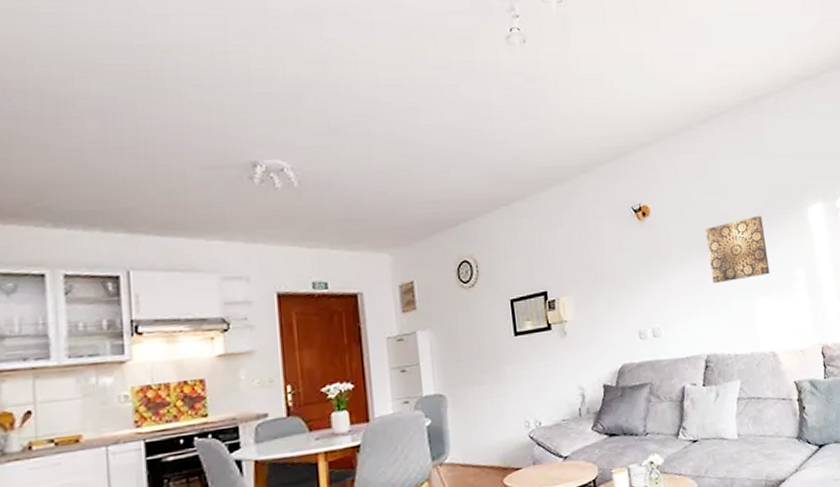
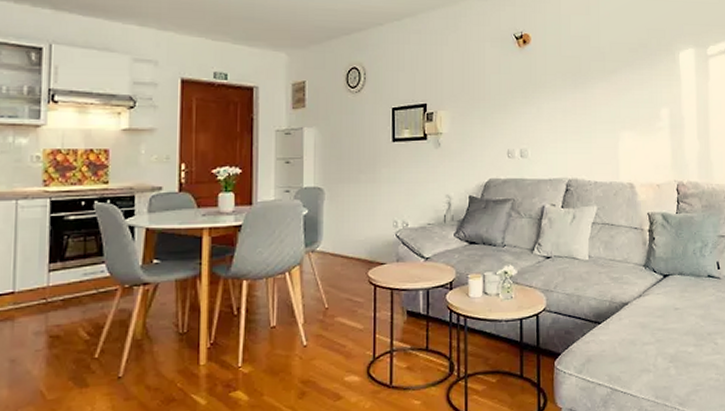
wall art: present [706,215,770,284] -> none [581,54,637,114]

